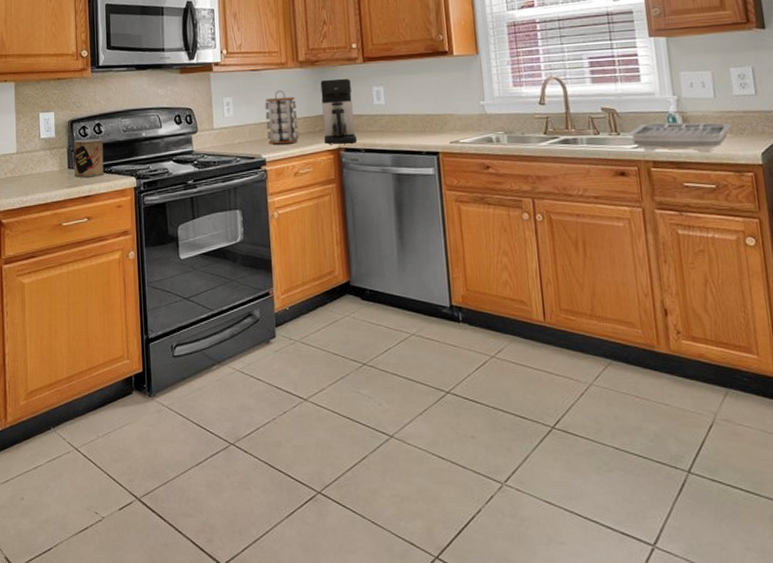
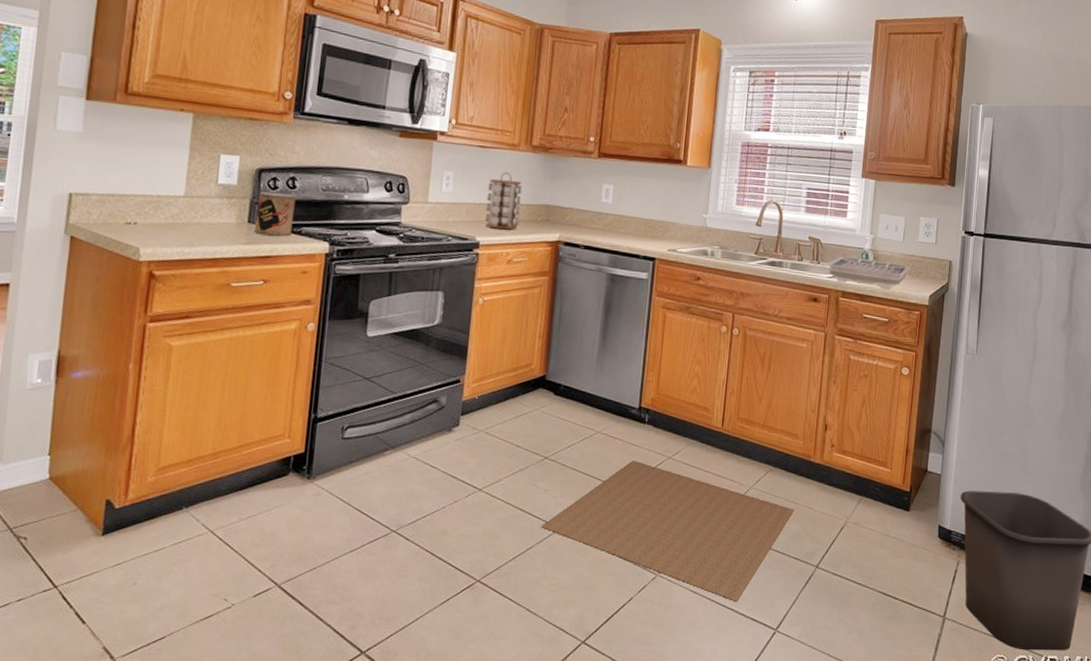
coffee maker: present [320,78,356,145] -> none [544,168,582,238]
doormat: none [372,362,647,513] -> present [541,461,794,602]

